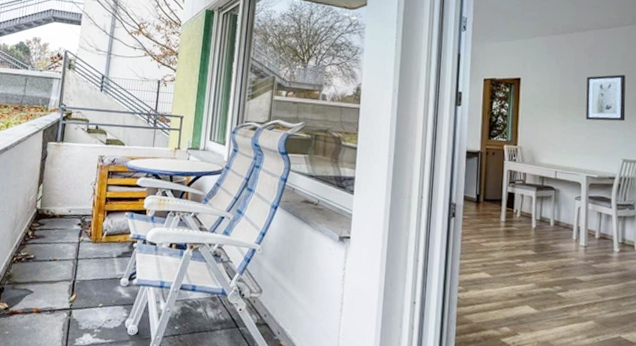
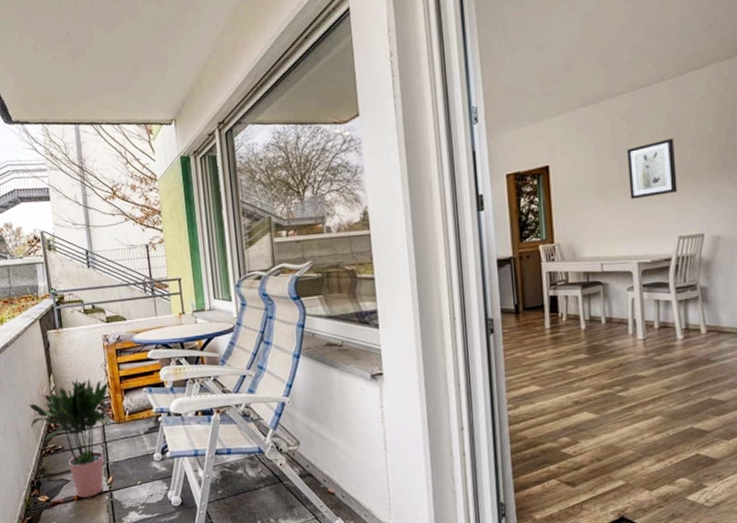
potted plant: none [9,192,95,312] -> present [28,377,111,498]

